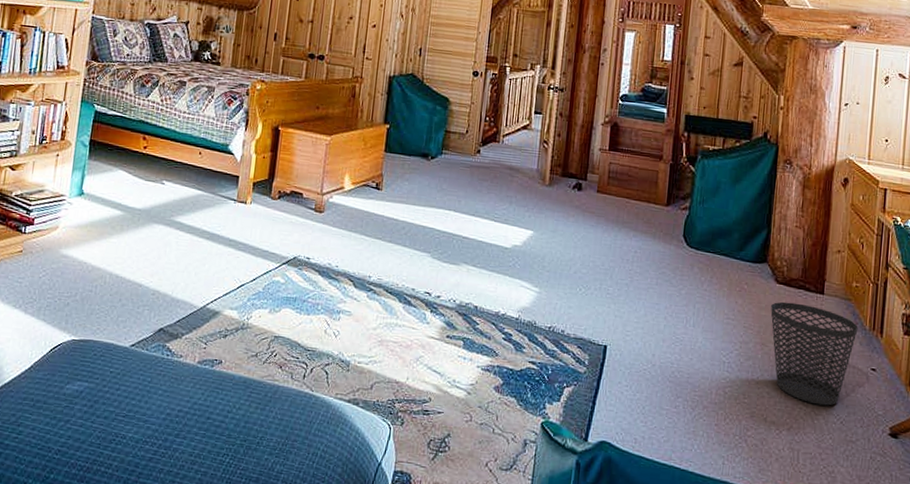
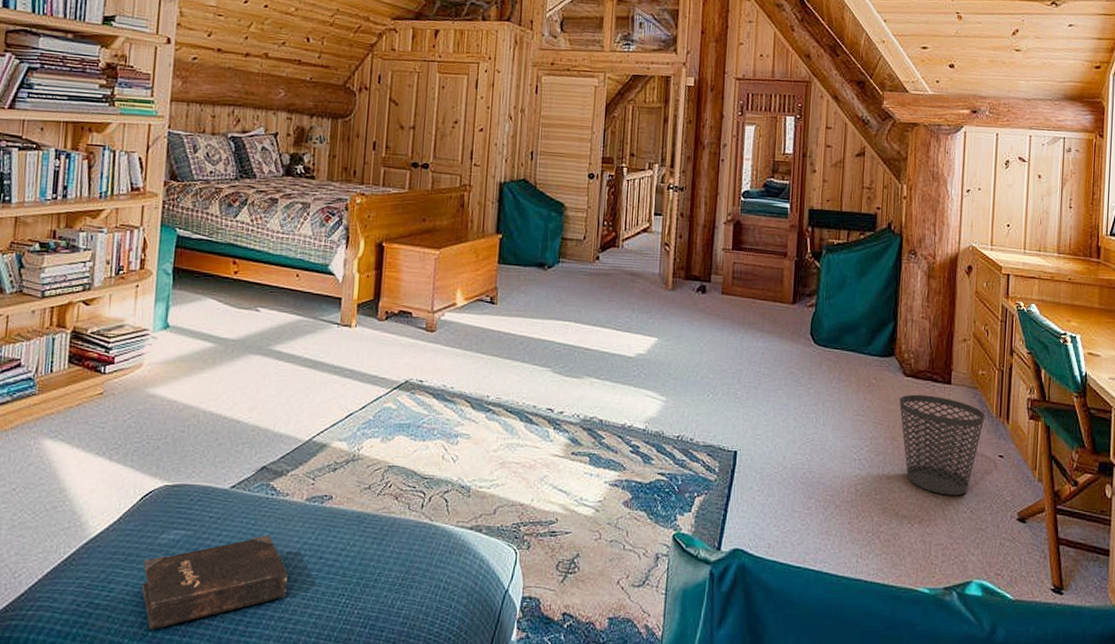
hardback book: none [47,392,178,473] -> present [142,534,288,630]

